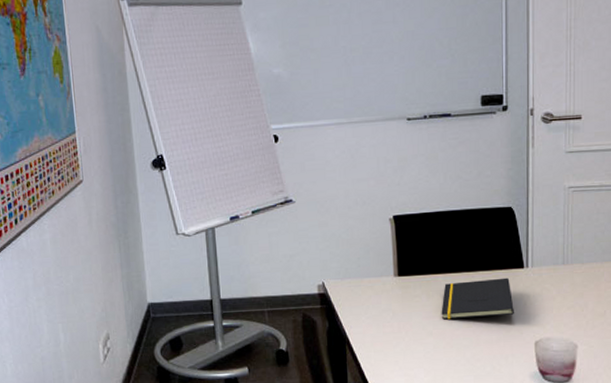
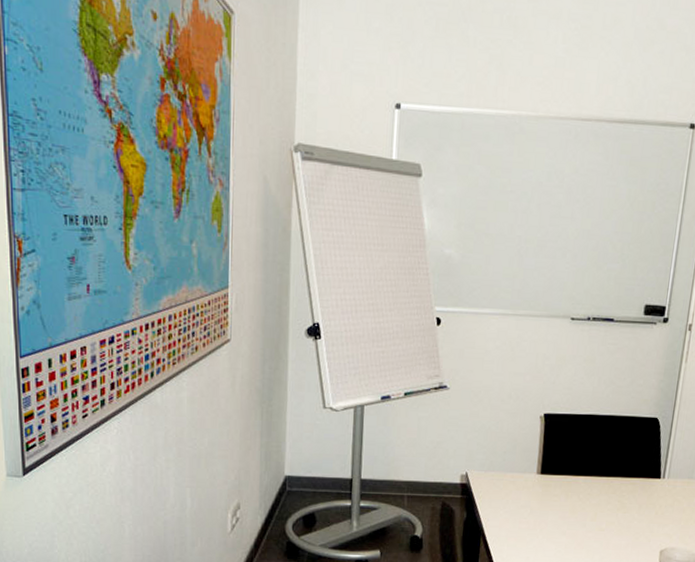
notepad: present [441,277,514,320] -> none [576,486,646,522]

